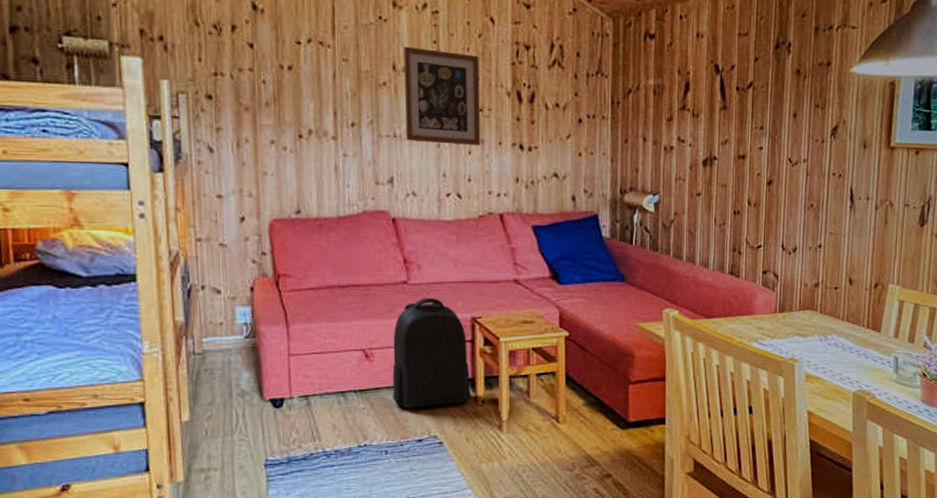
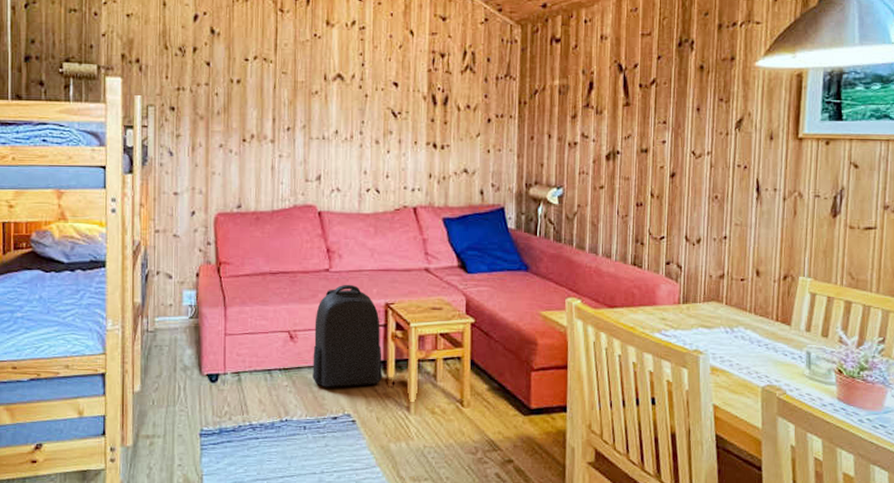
wall art: present [403,46,480,147] -> none [333,59,399,146]

